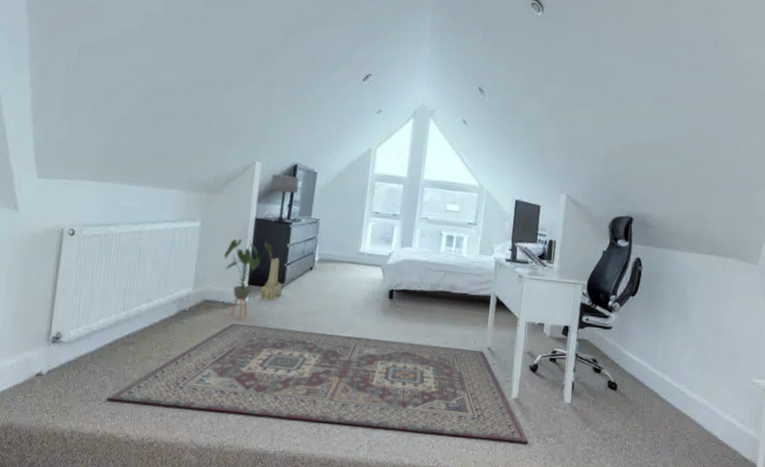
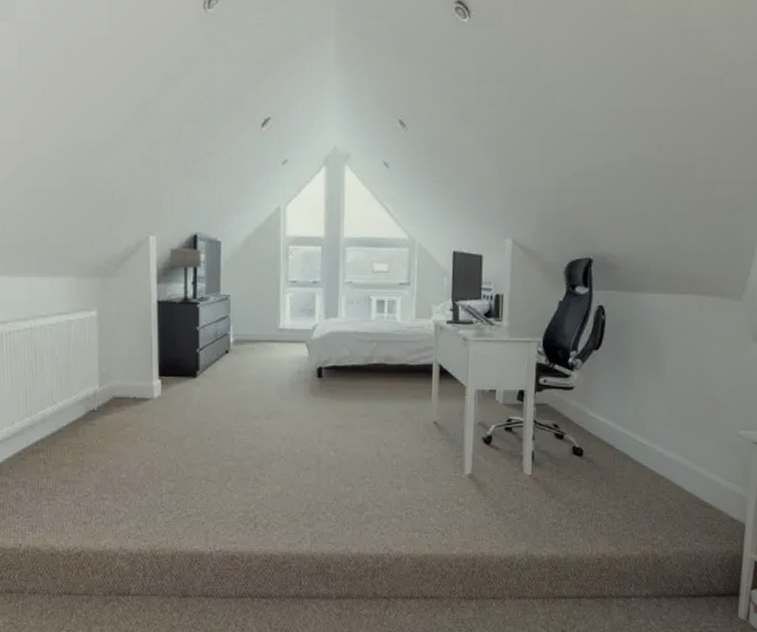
rug: present [106,323,529,444] -> none [23,420,487,522]
house plant: present [224,238,273,318] -> none [128,325,182,414]
decorative basket: present [259,258,283,301] -> none [173,343,198,392]

